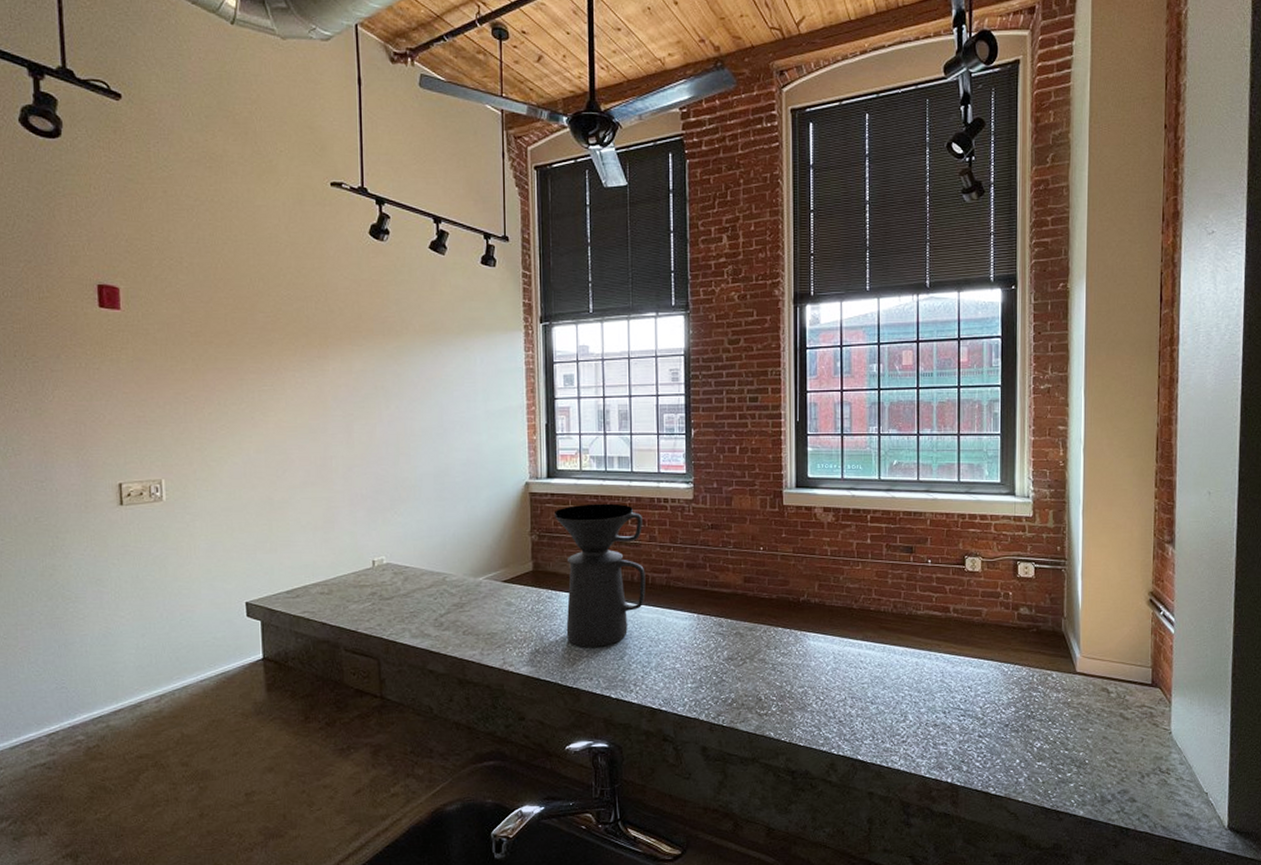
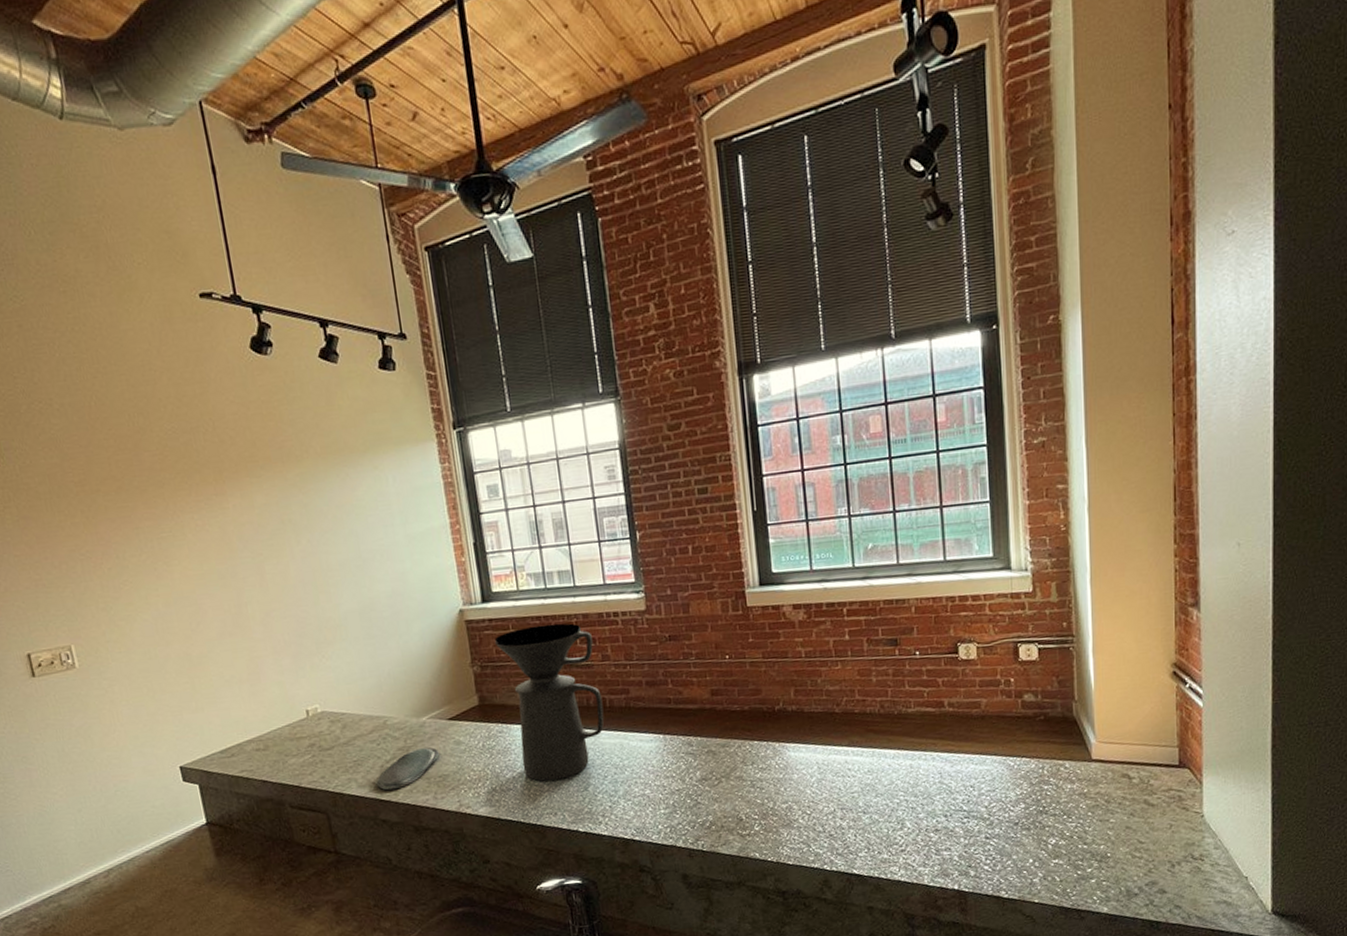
oval tray: none [428,606,490,643] -> present [375,747,439,791]

